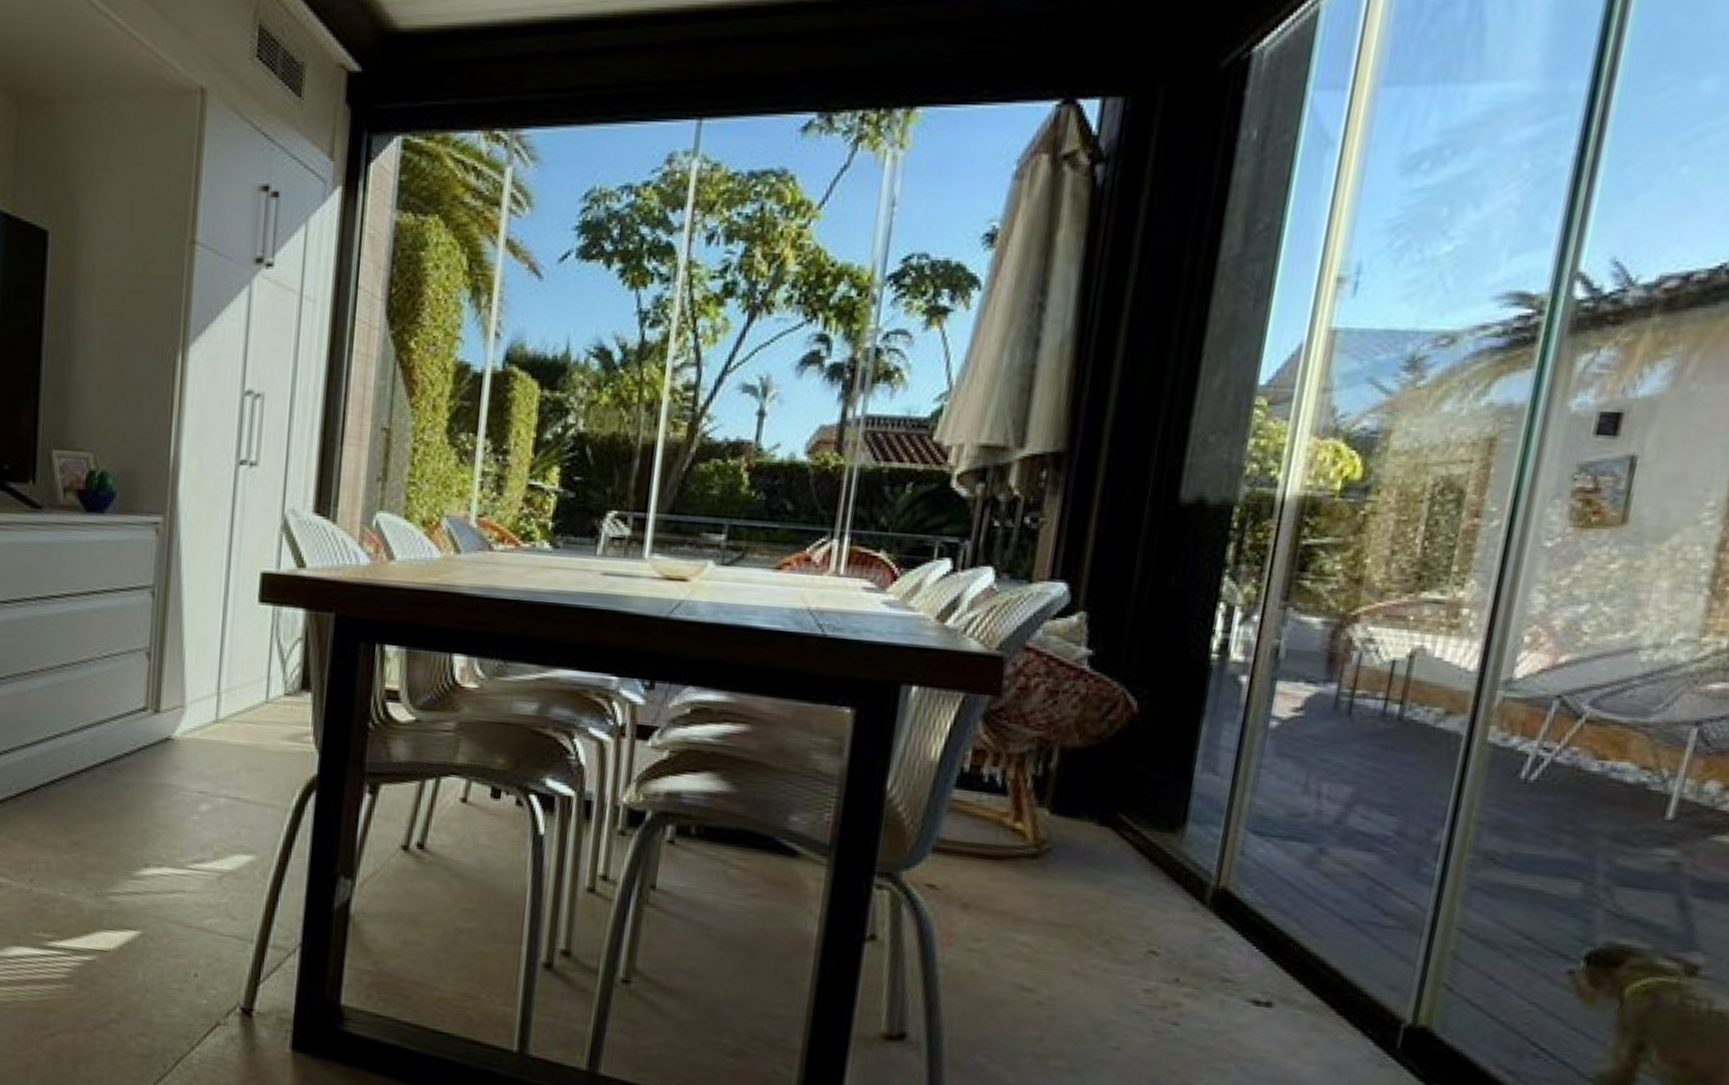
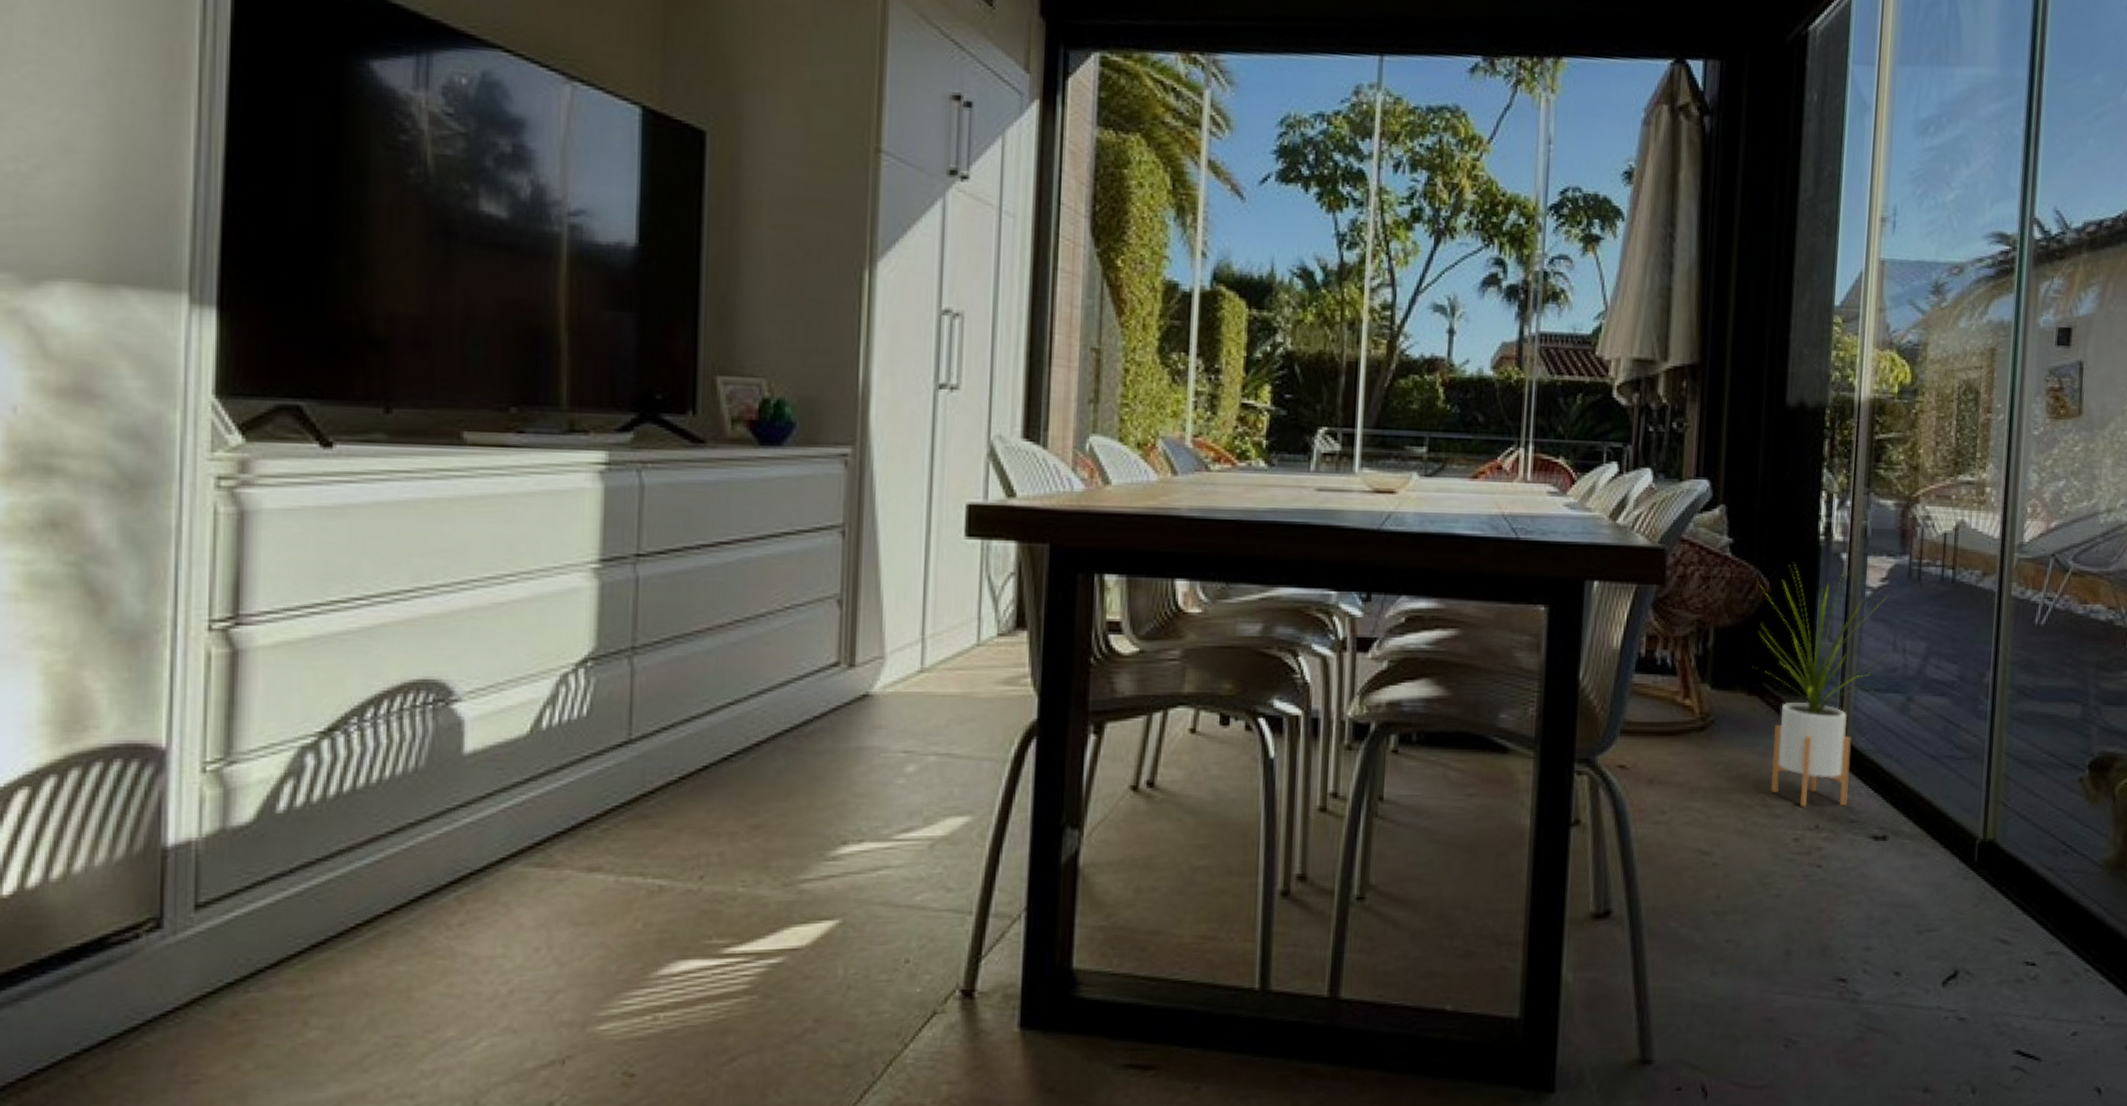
house plant: none [1107,681,1303,963] -> present [1753,562,1889,808]

